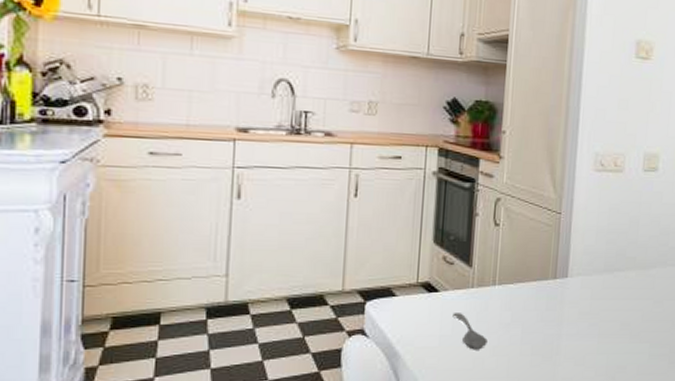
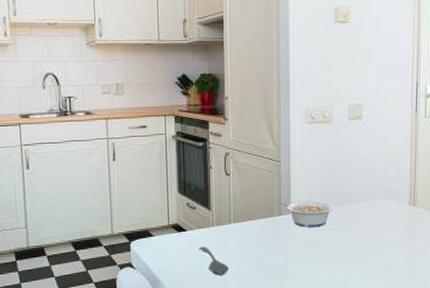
legume: none [553,262,618,296] -> present [277,200,333,228]

